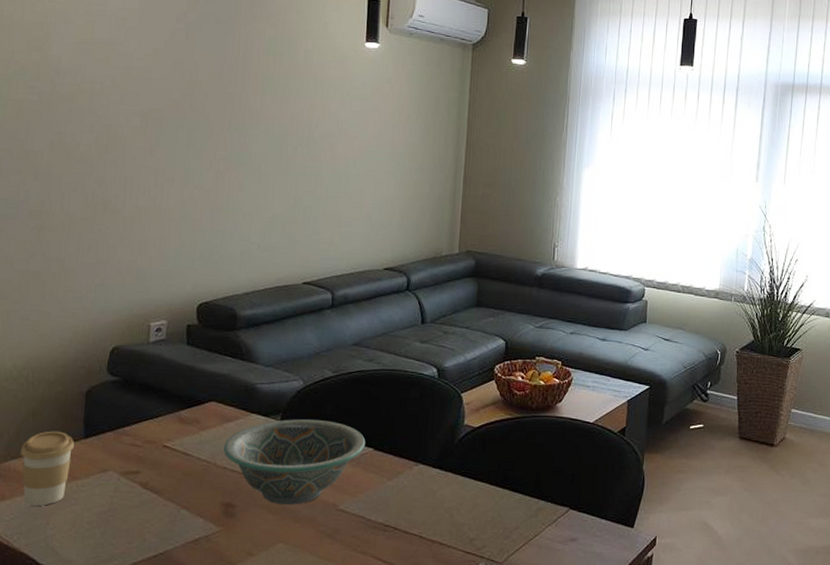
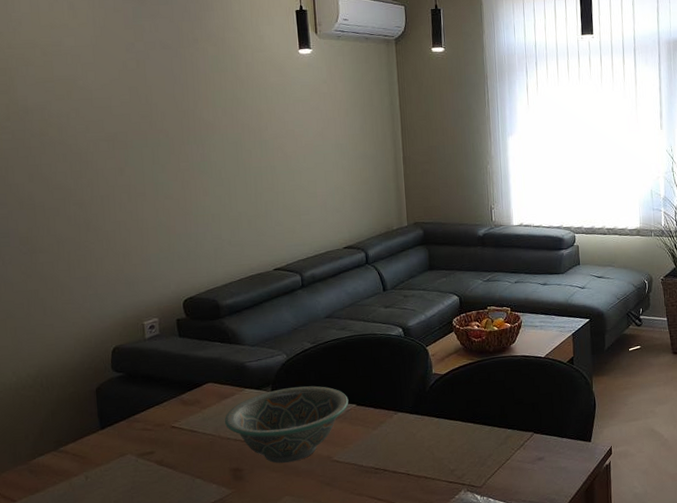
coffee cup: present [20,431,74,506] -> none [45,426,93,494]

